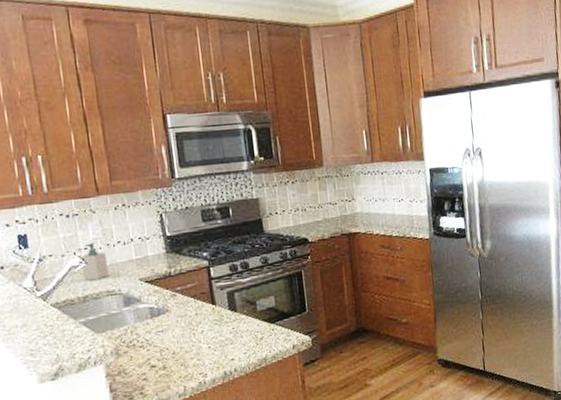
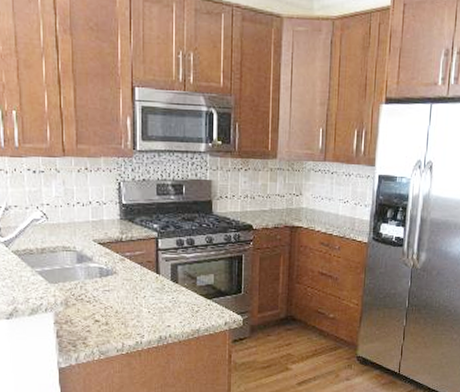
soap bottle: present [80,243,109,281] -> none [42,200,67,235]

